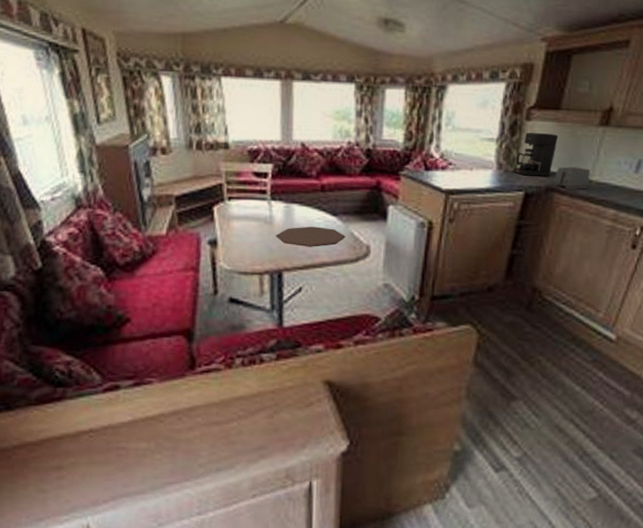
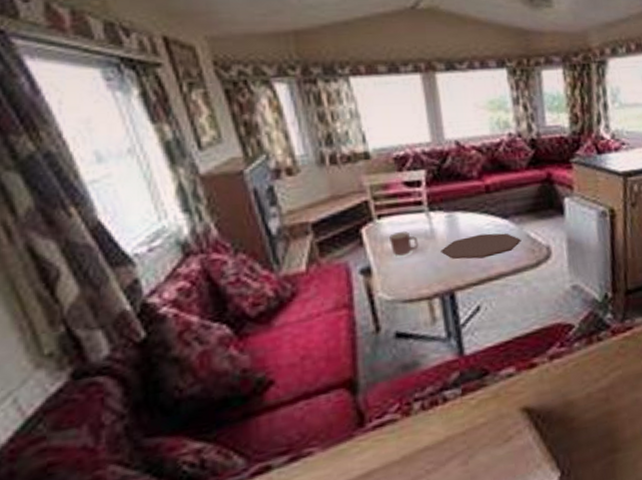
mug: none [235,214,259,235] -> present [389,231,419,257]

